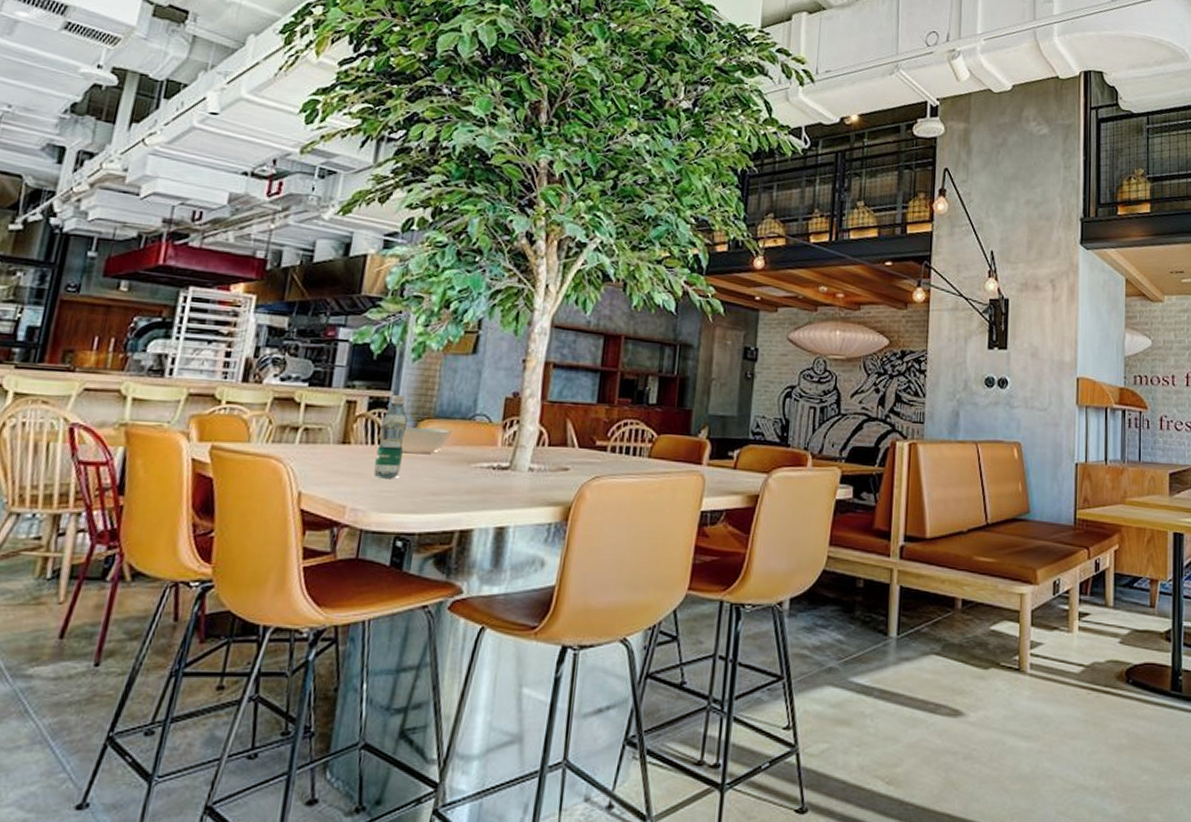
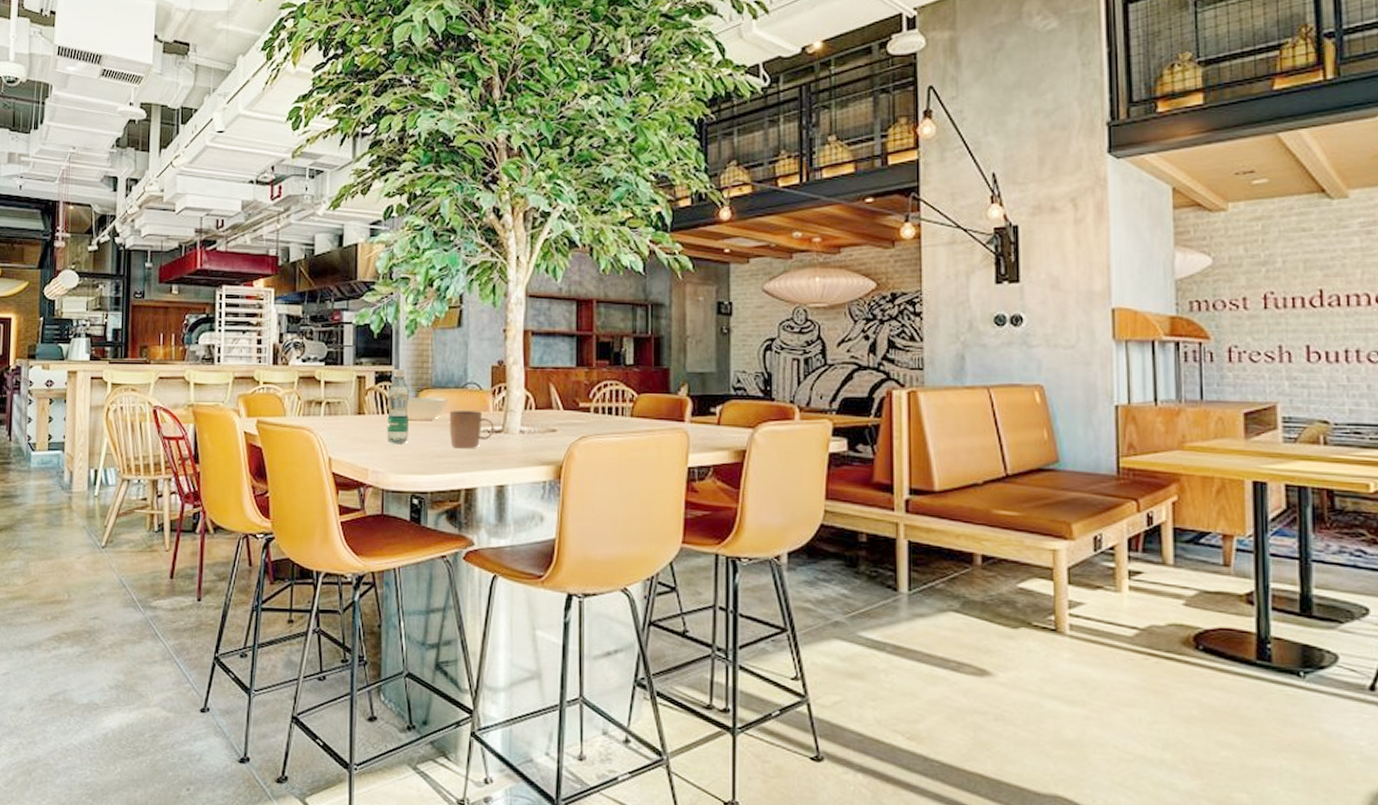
mug: none [448,444,501,486] -> present [449,411,494,449]

